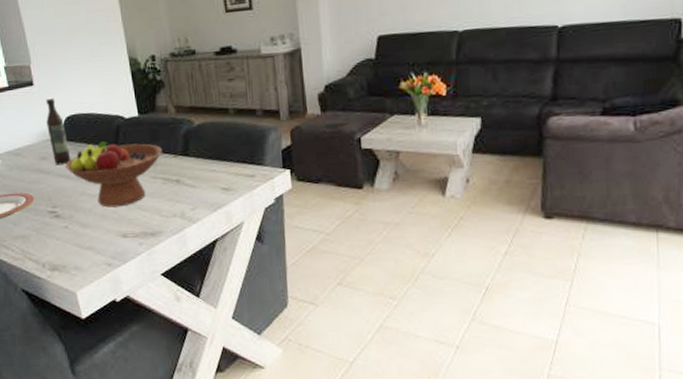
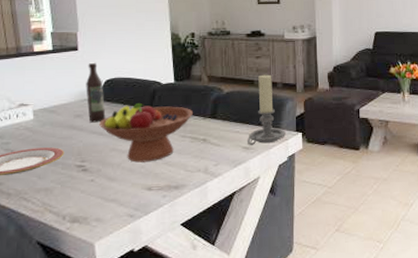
candle holder: none [226,100,271,186] -> present [248,74,286,145]

